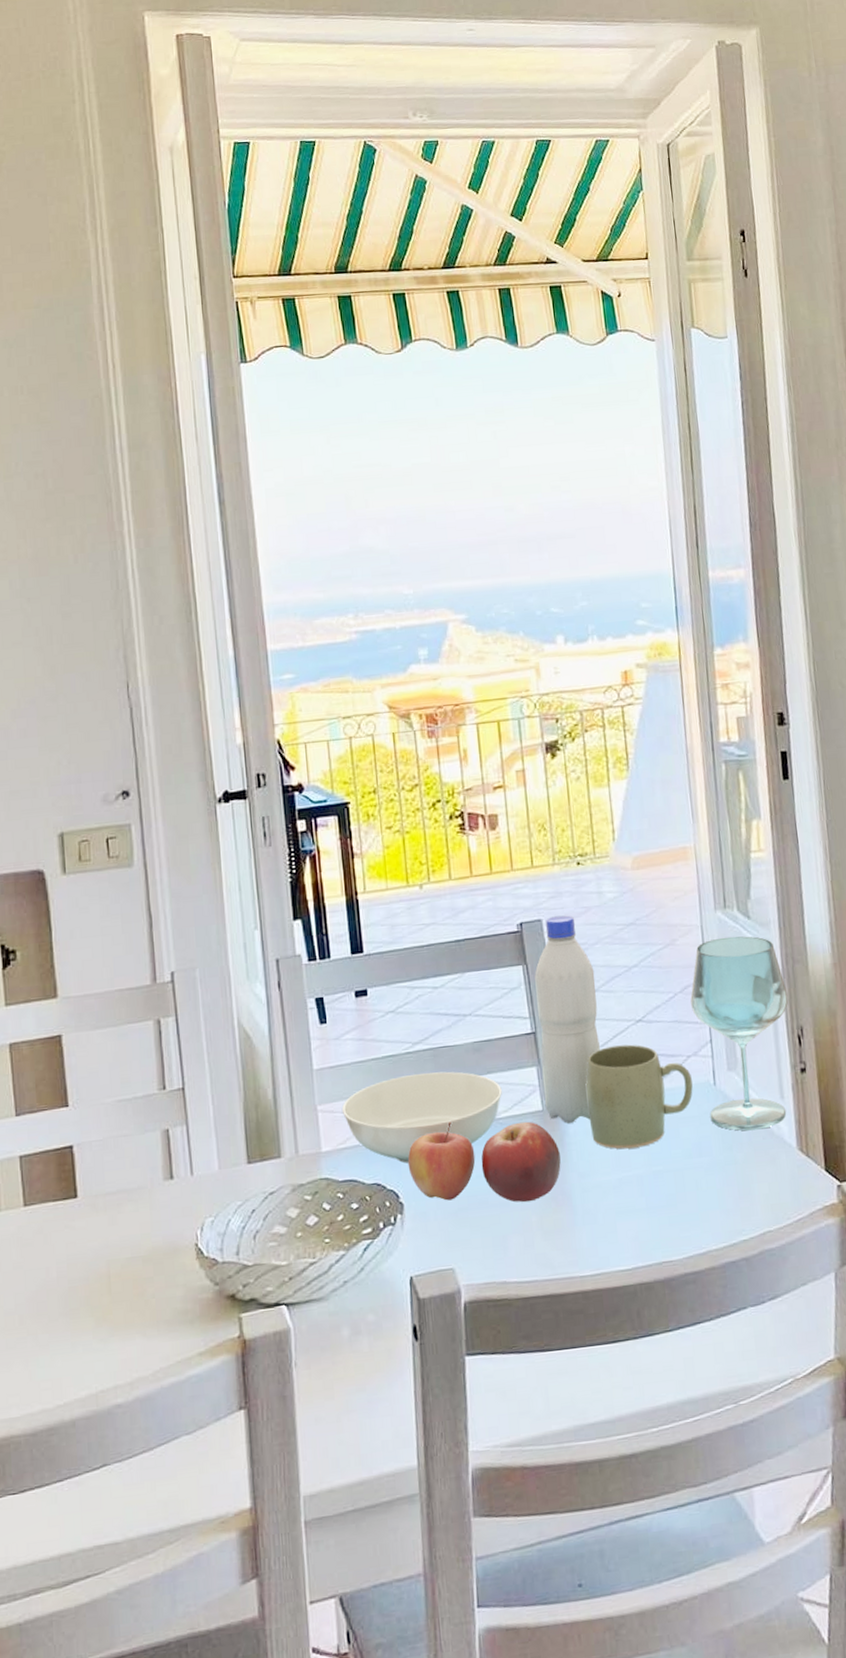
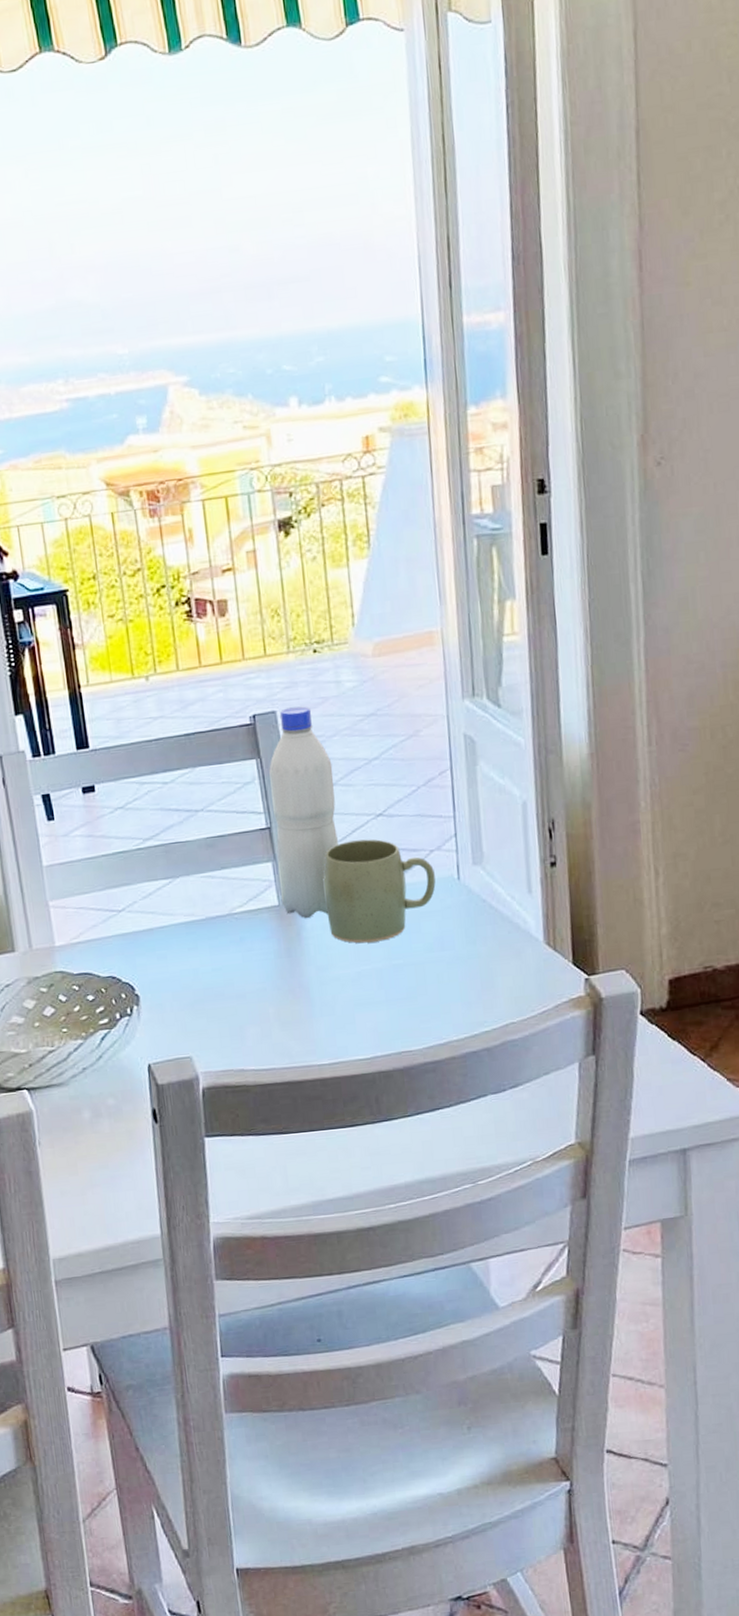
bowl: present [341,1071,502,1163] -> none [73,867,237,957]
apple: present [407,1122,476,1201] -> none [142,917,211,993]
fruit: present [481,1121,561,1203] -> none [216,916,298,995]
wine glass: present [690,936,789,1131] -> none [434,725,540,925]

